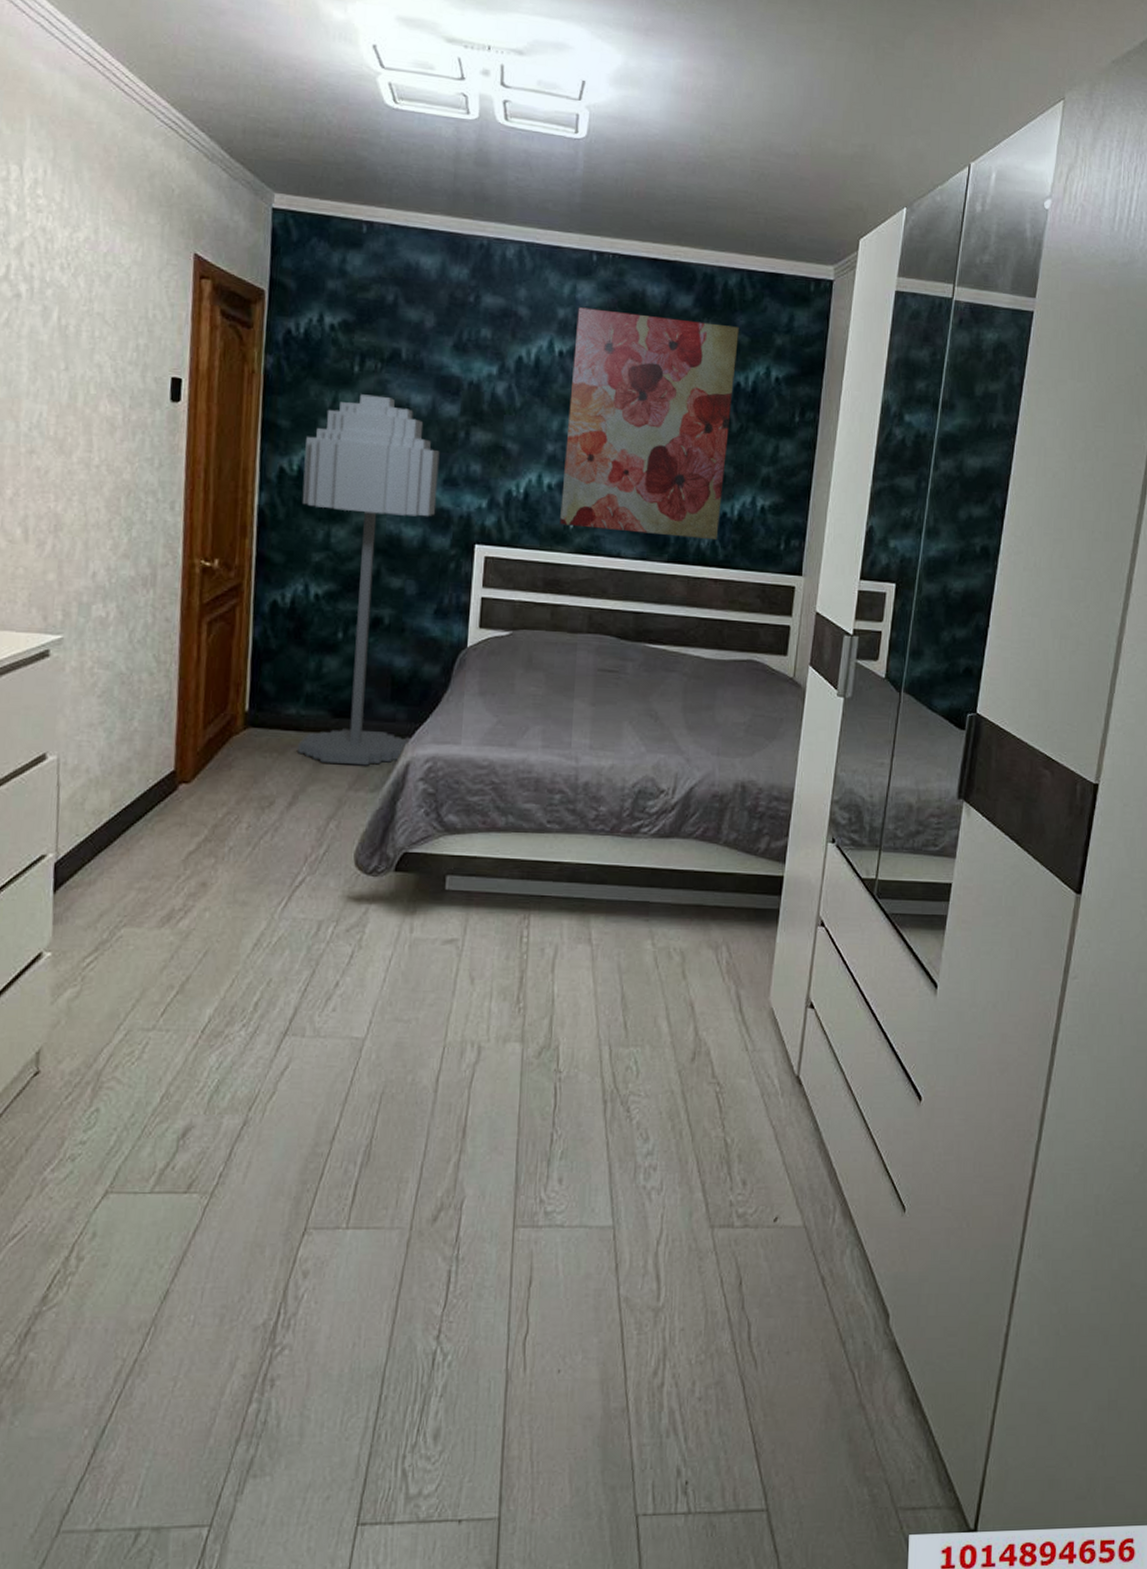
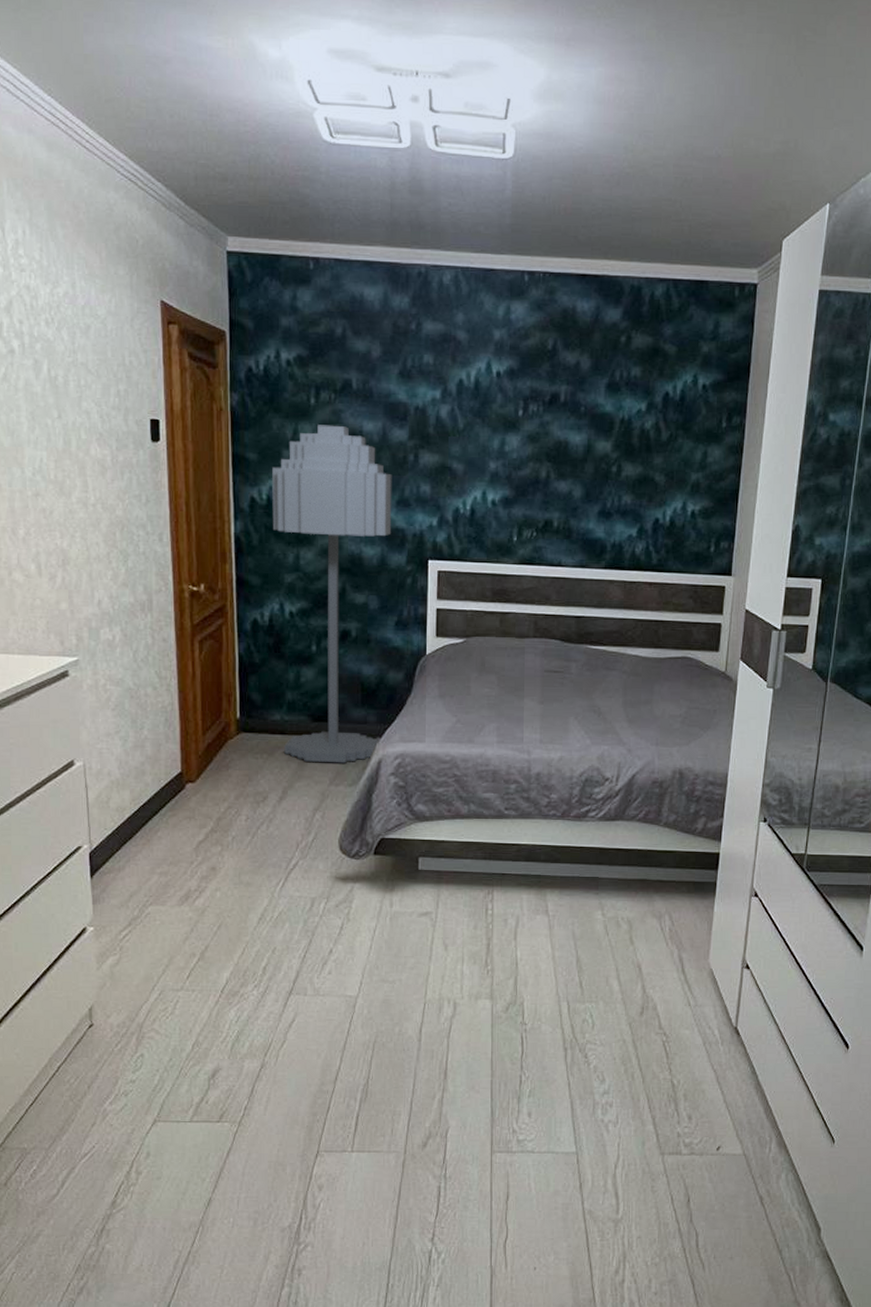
wall art: present [560,307,739,539] -> none [504,328,666,545]

